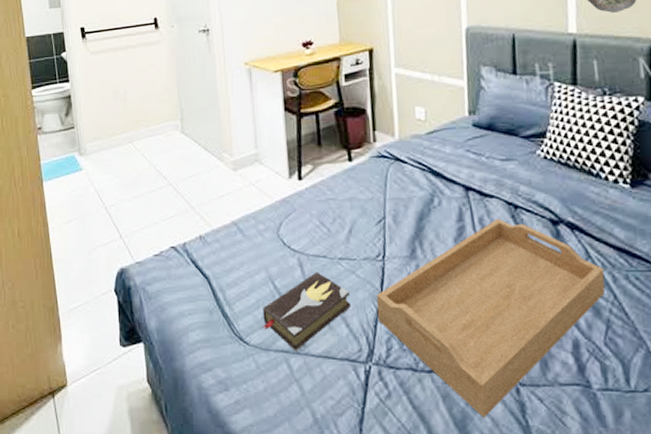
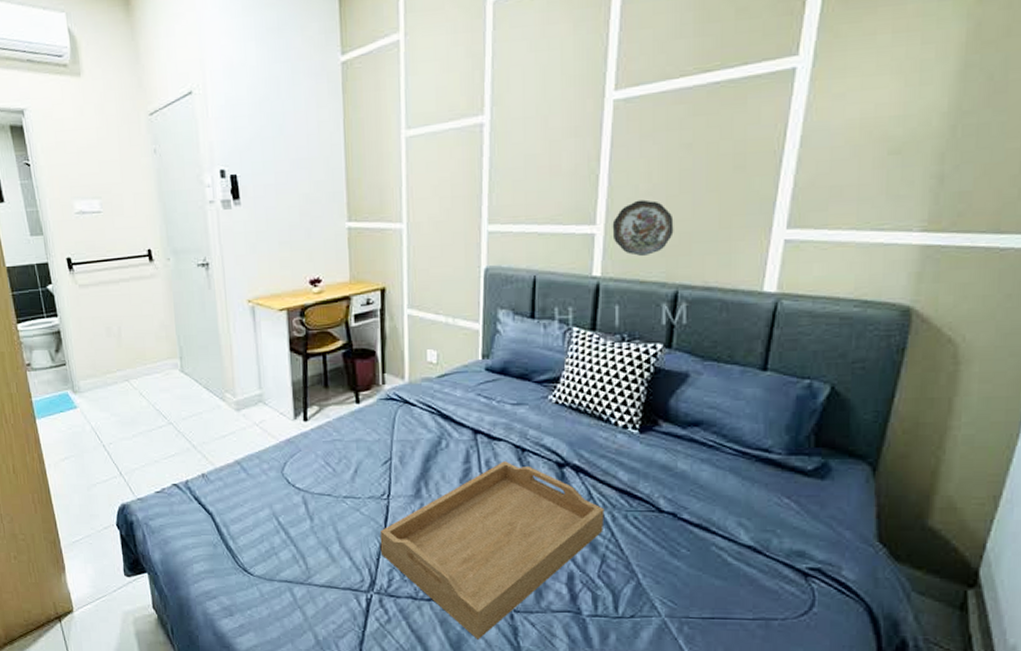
hardback book: present [261,272,352,351] -> none [265,509,355,582]

